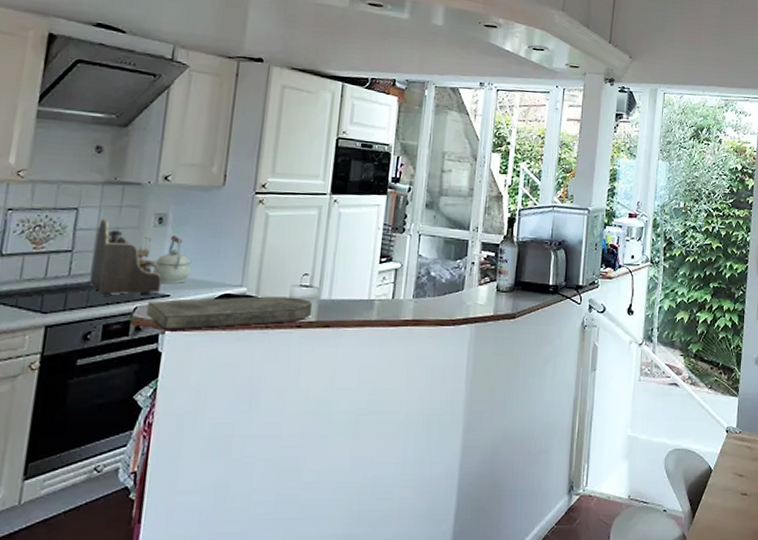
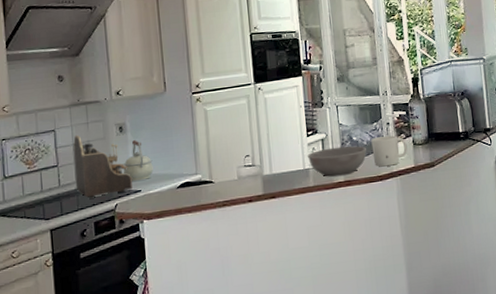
cutting board: present [146,296,313,330] -> none [124,176,259,220]
bowl: none [375,280,444,314] -> present [307,146,367,178]
mug: none [449,276,490,311] -> present [371,135,408,167]

